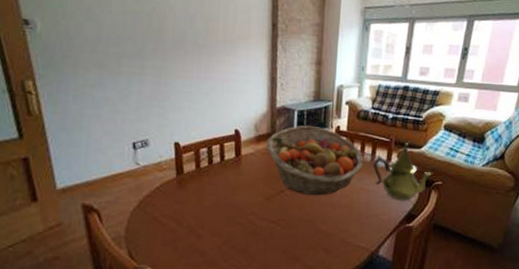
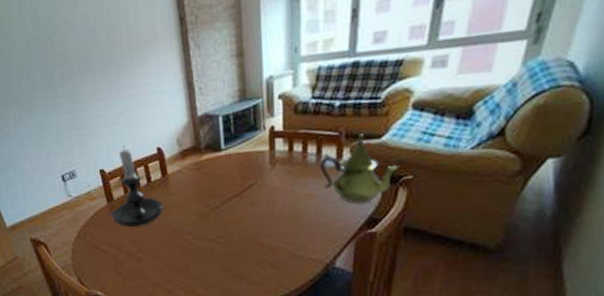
candle holder: none [177,123,232,203] -> present [110,145,164,228]
fruit basket: present [266,125,364,196] -> none [192,130,308,209]

